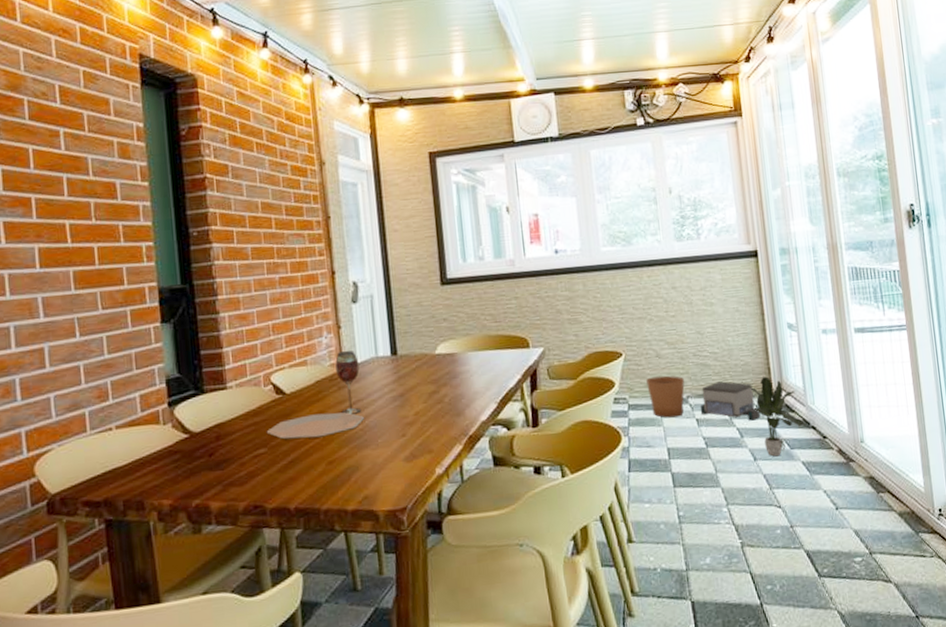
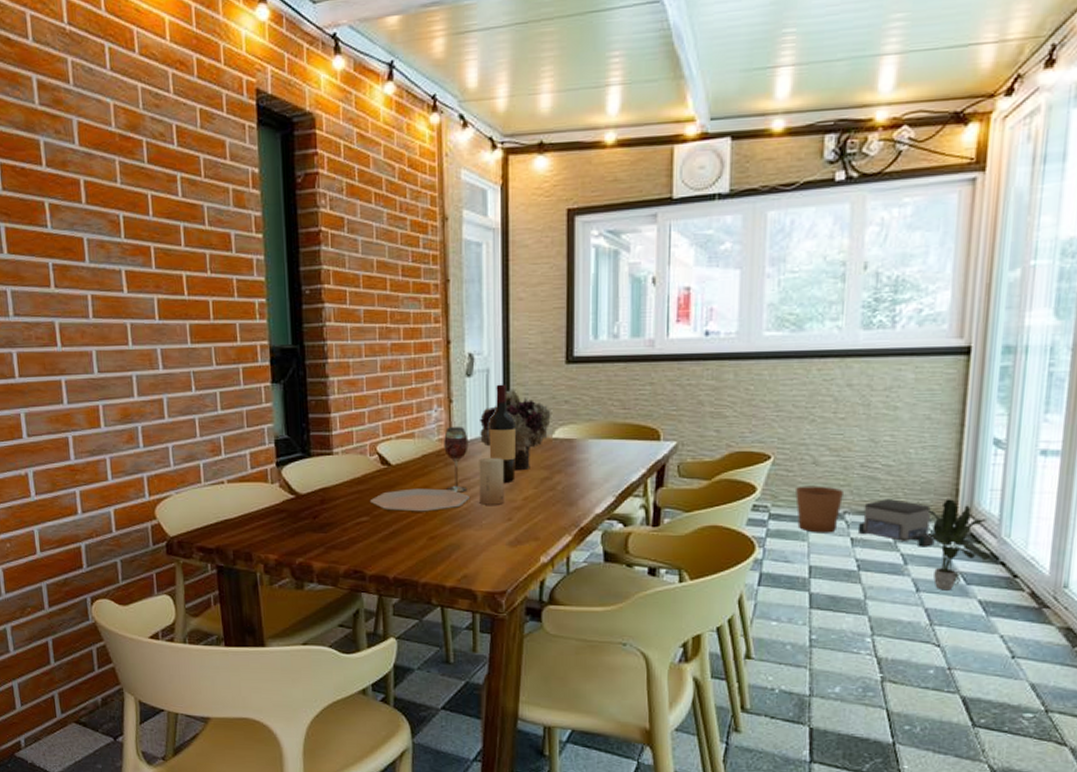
flower arrangement: none [368,311,433,388] -> present [480,388,551,471]
candle: none [370,377,397,424] -> present [479,458,504,505]
wine bottle: none [376,307,406,400] -> present [489,384,516,482]

